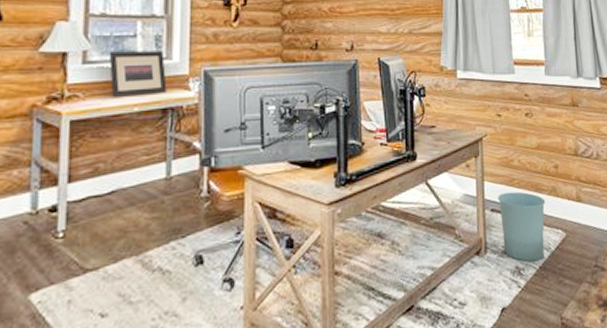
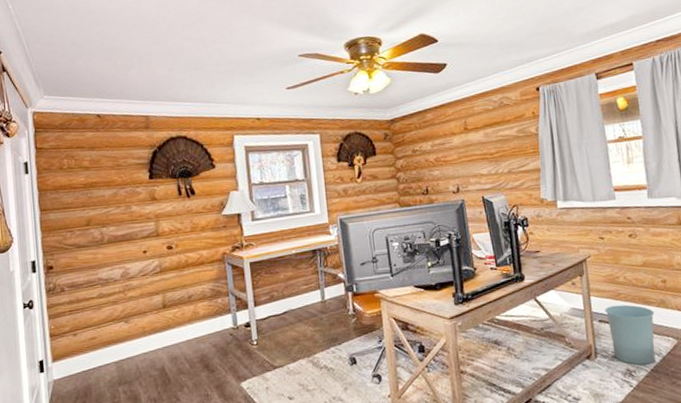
picture frame: present [109,51,167,97] -> none [269,206,314,244]

